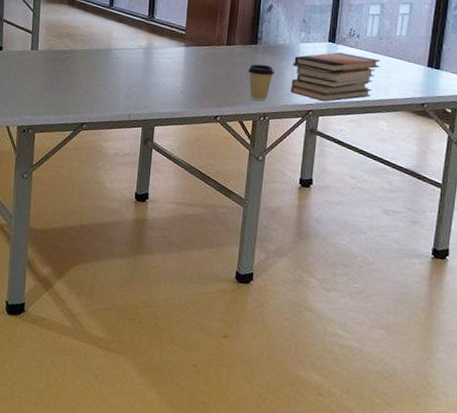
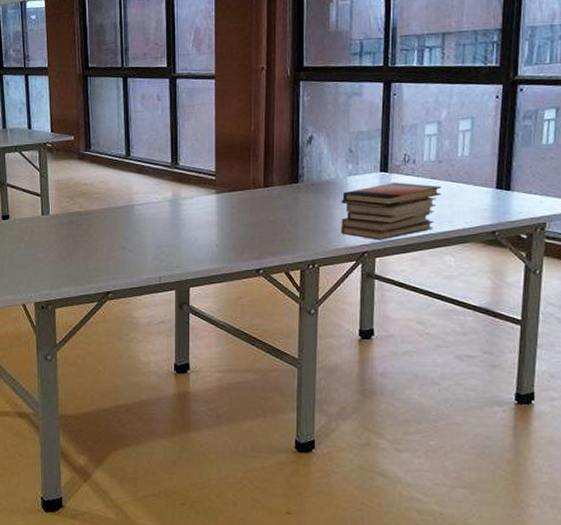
coffee cup: present [248,64,275,102] -> none [291,205,322,248]

